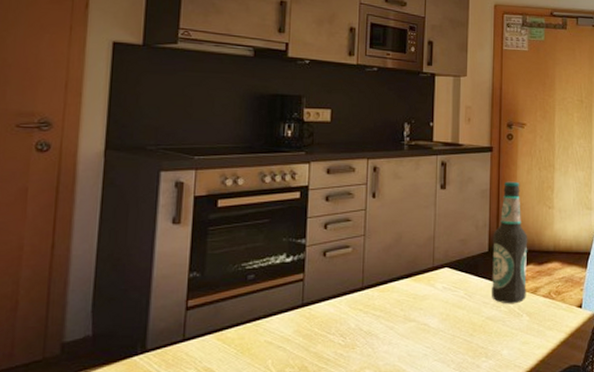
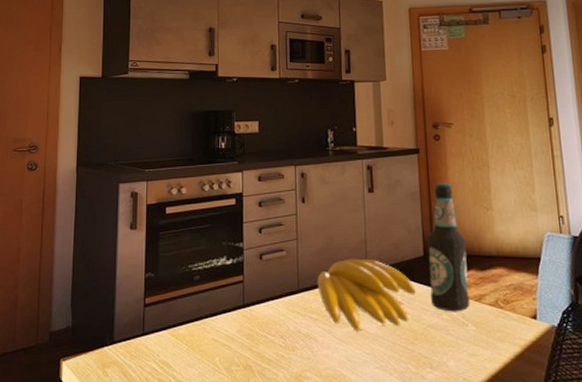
banana: none [382,254,478,327] -> present [317,258,416,332]

